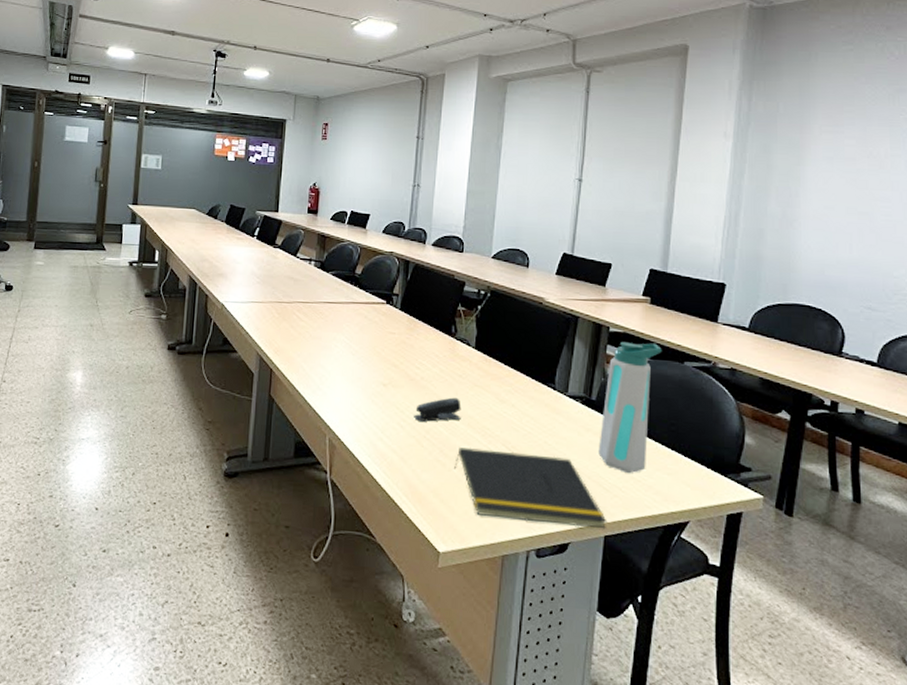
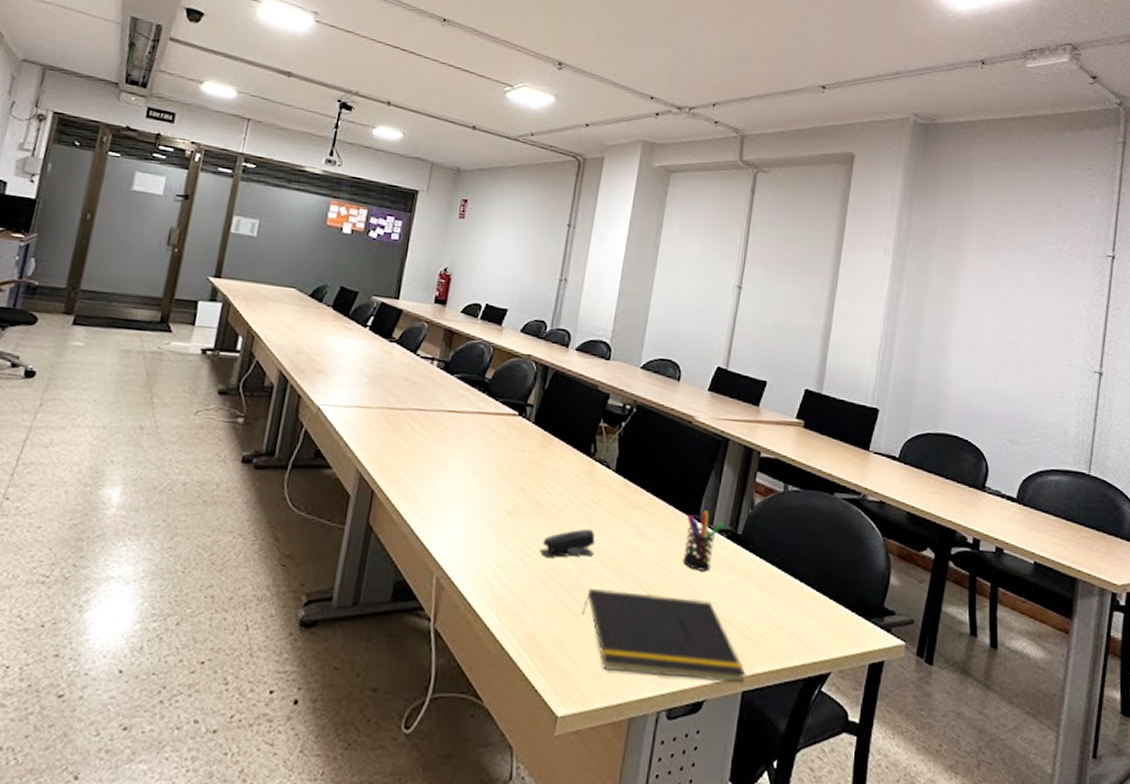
pen holder: none [542,380,578,433] -> present [683,510,724,572]
water bottle: present [598,341,662,473] -> none [741,468,813,618]

